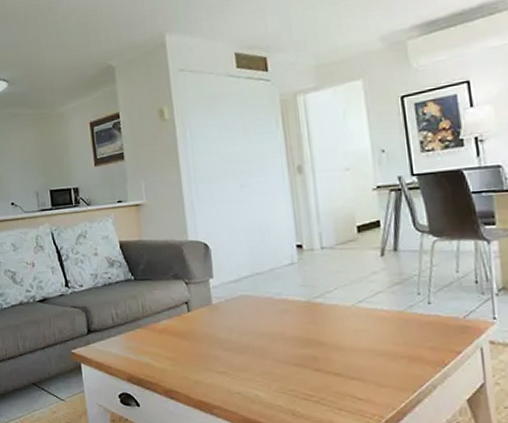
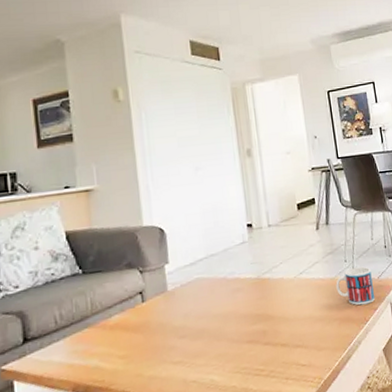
mug: none [404,302,459,346] -> present [336,266,376,306]

